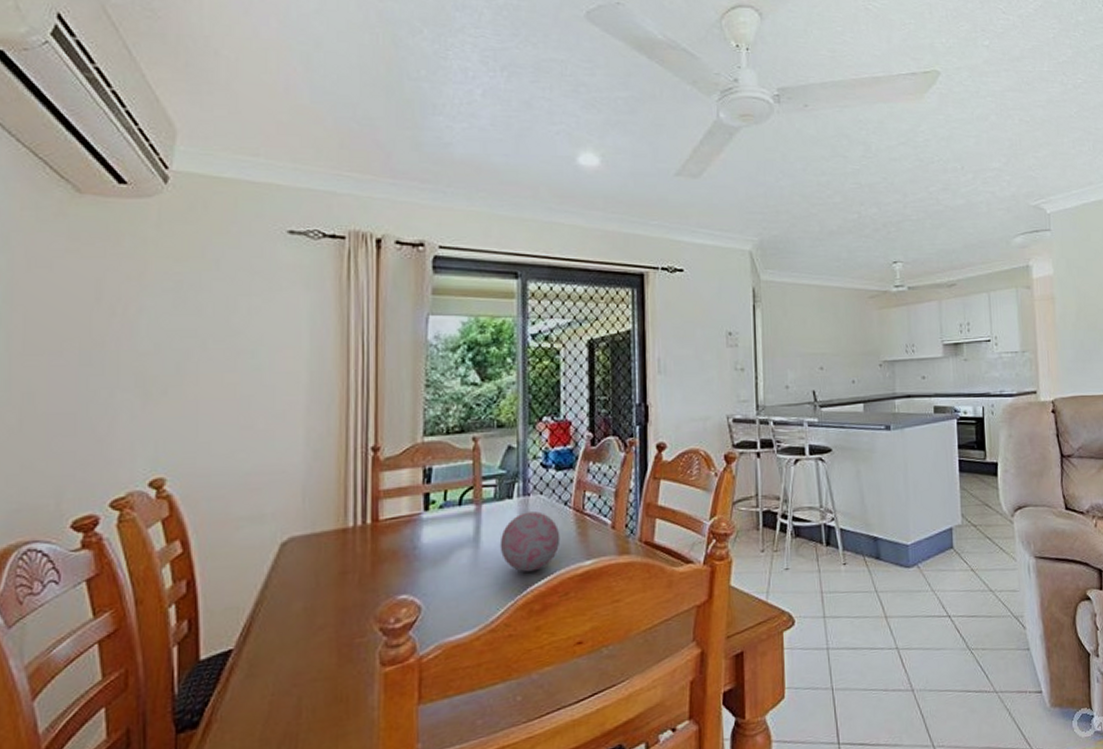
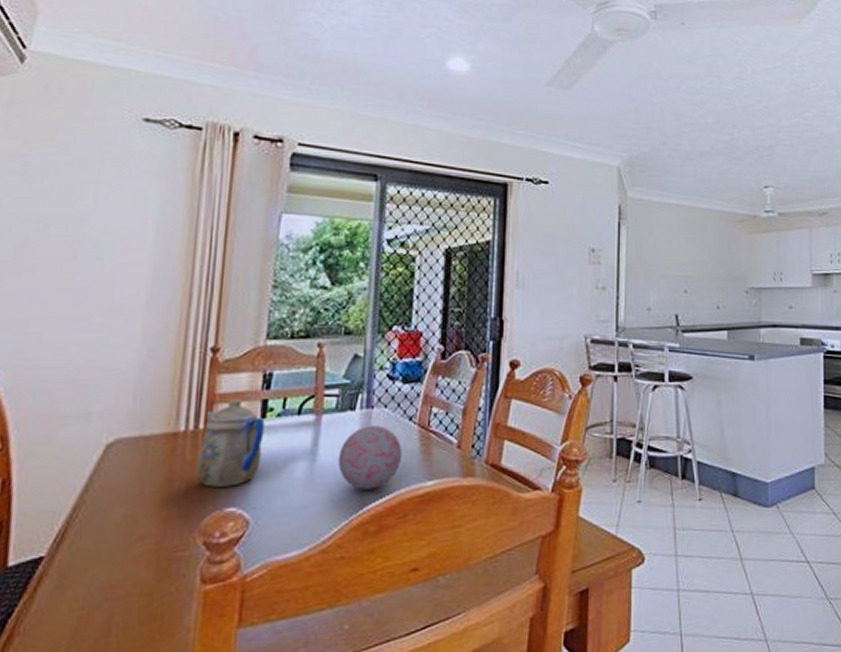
teapot: none [368,494,428,577] -> present [197,399,265,487]

